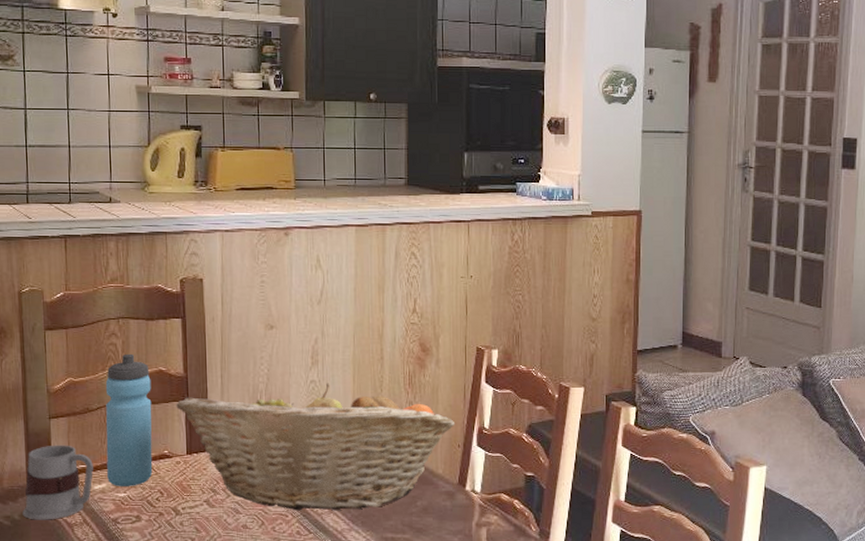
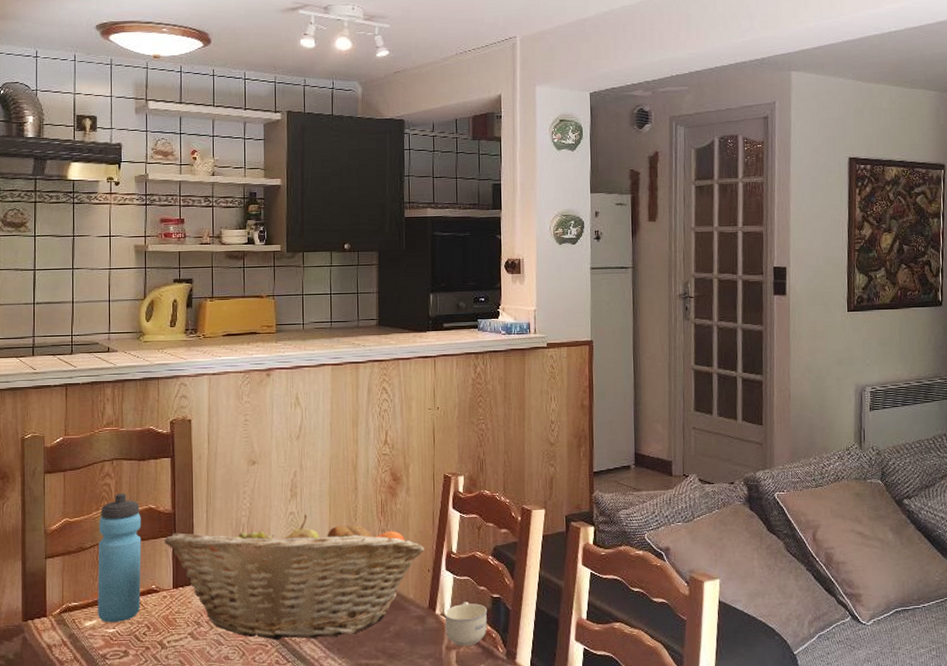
mug: present [23,445,93,520] -> none [17,583,85,659]
cup: none [475,479,521,525] -> present [444,601,488,647]

